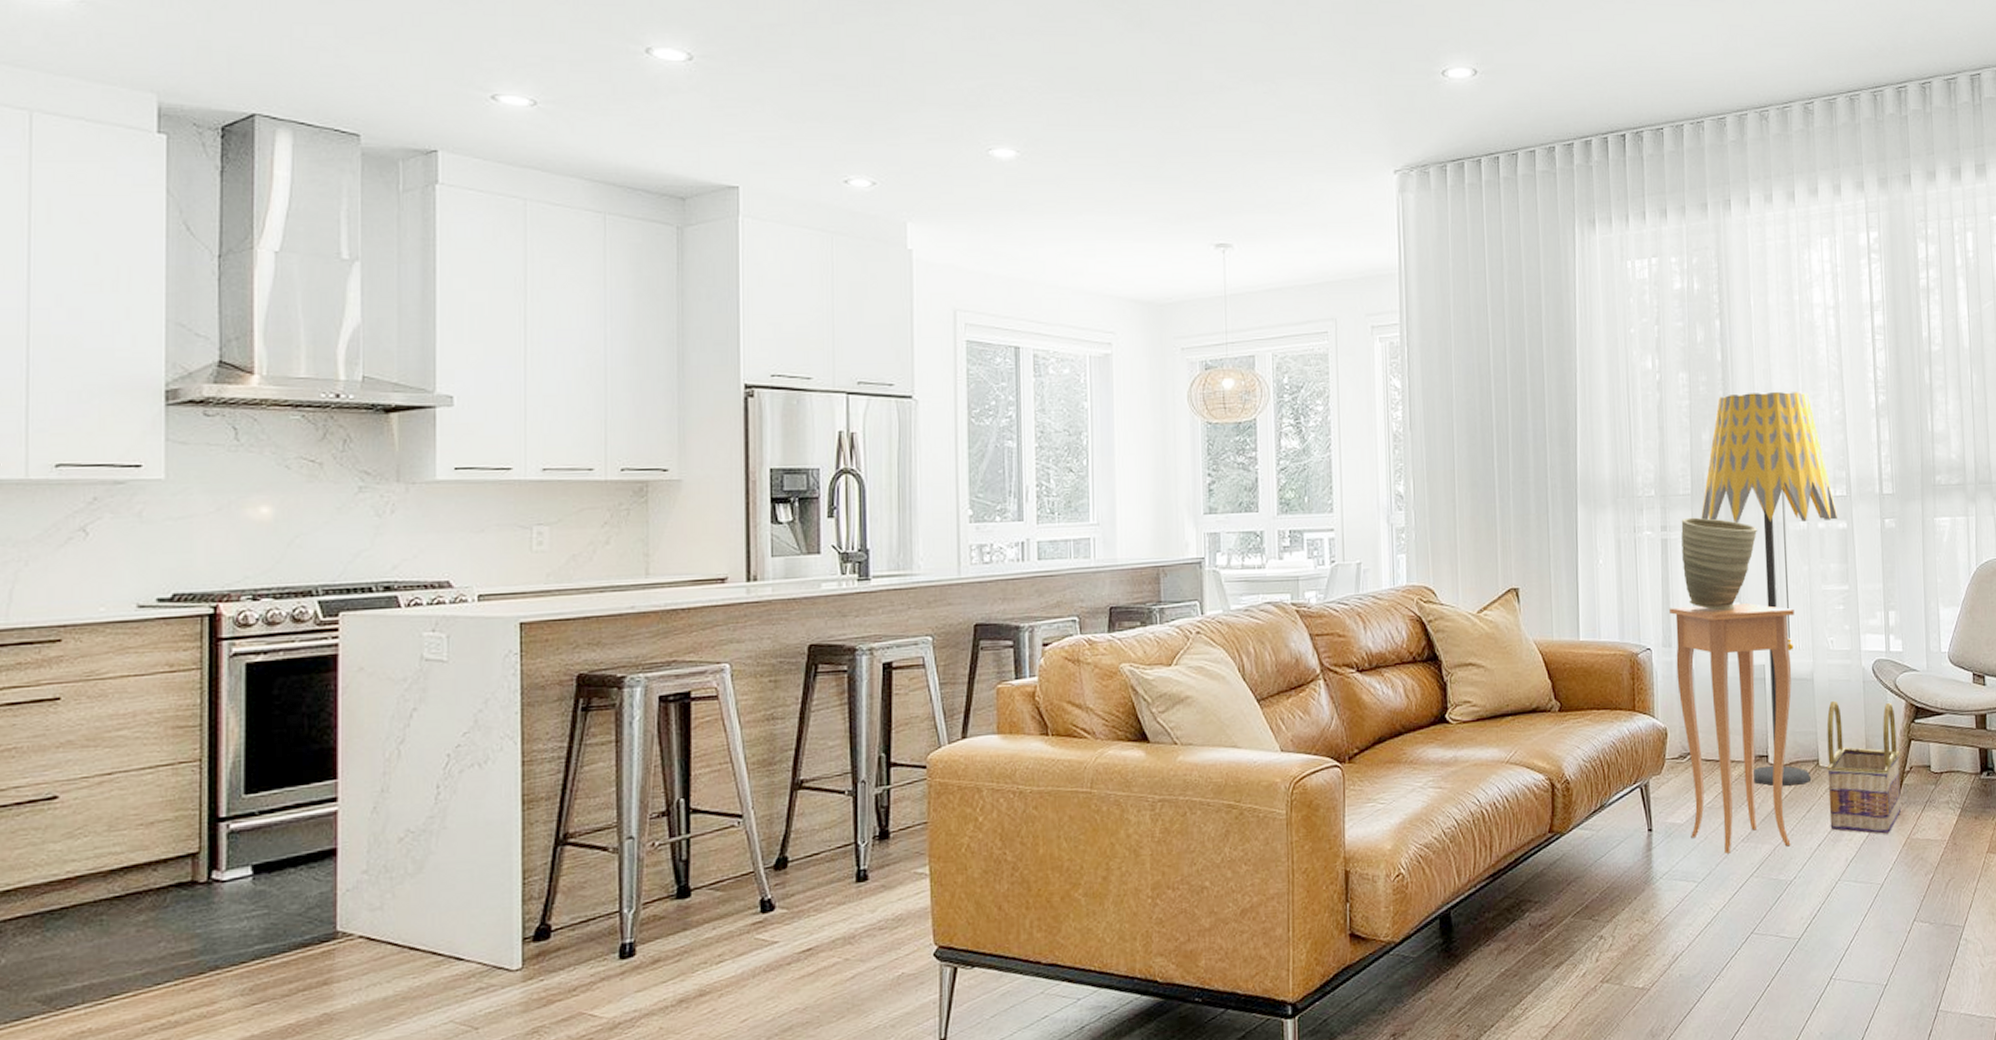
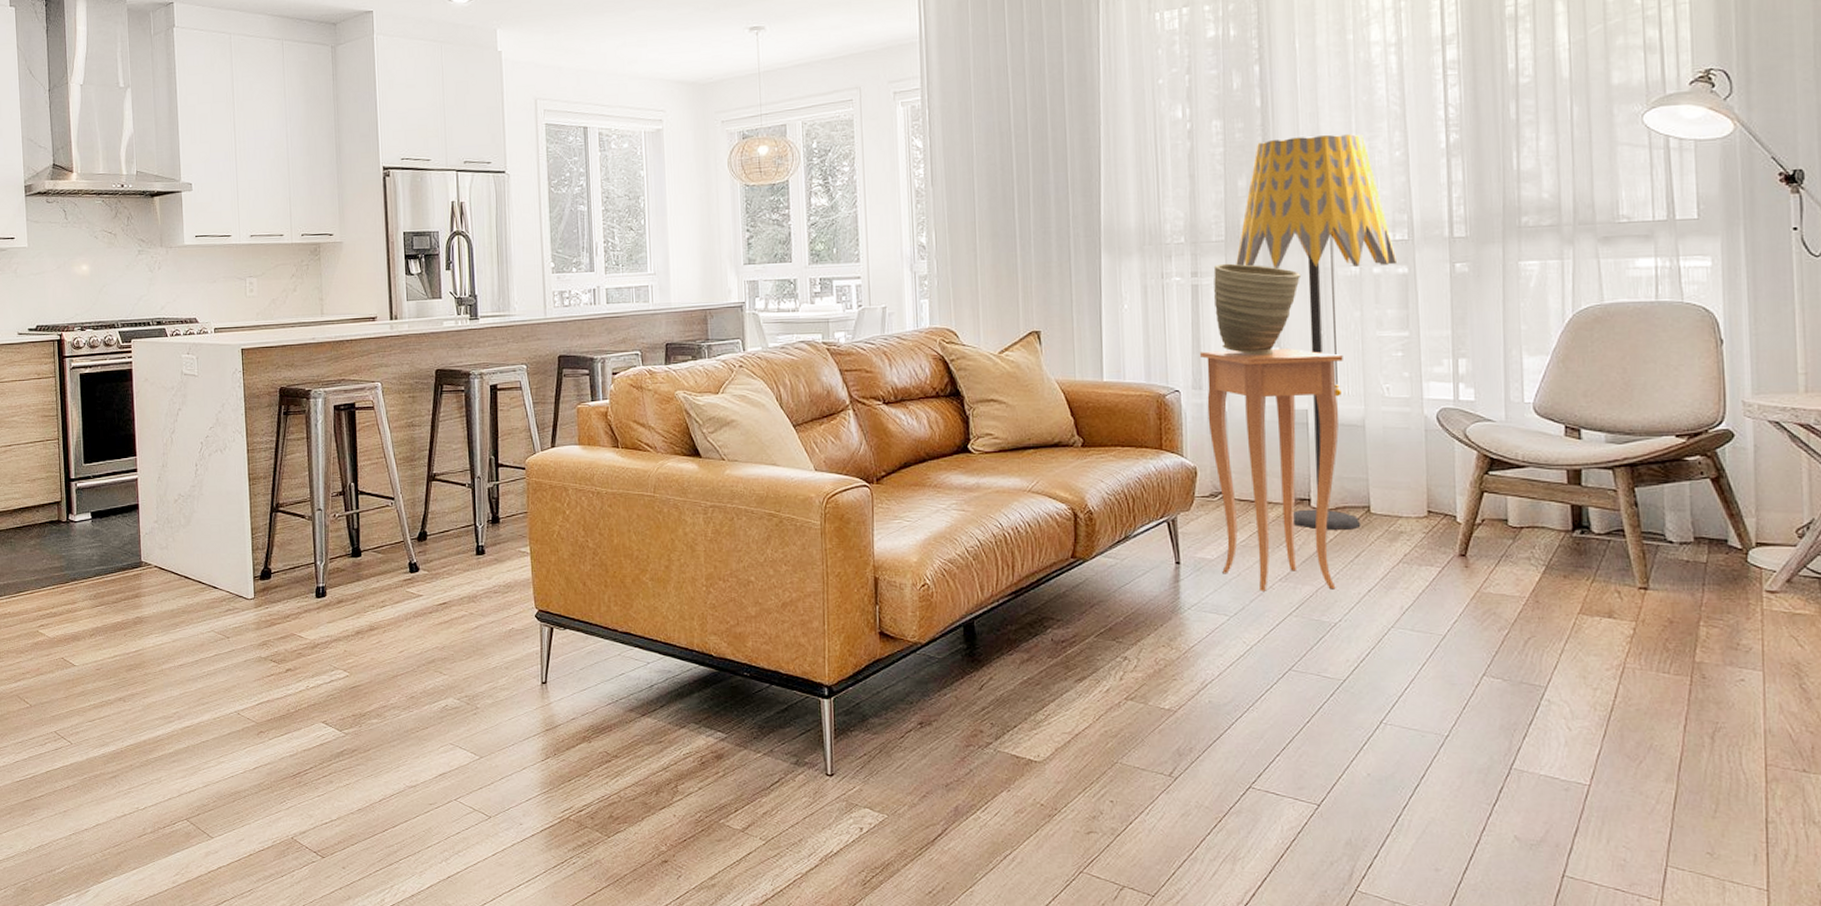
basket: present [1826,700,1902,834] -> none [1378,448,1470,585]

